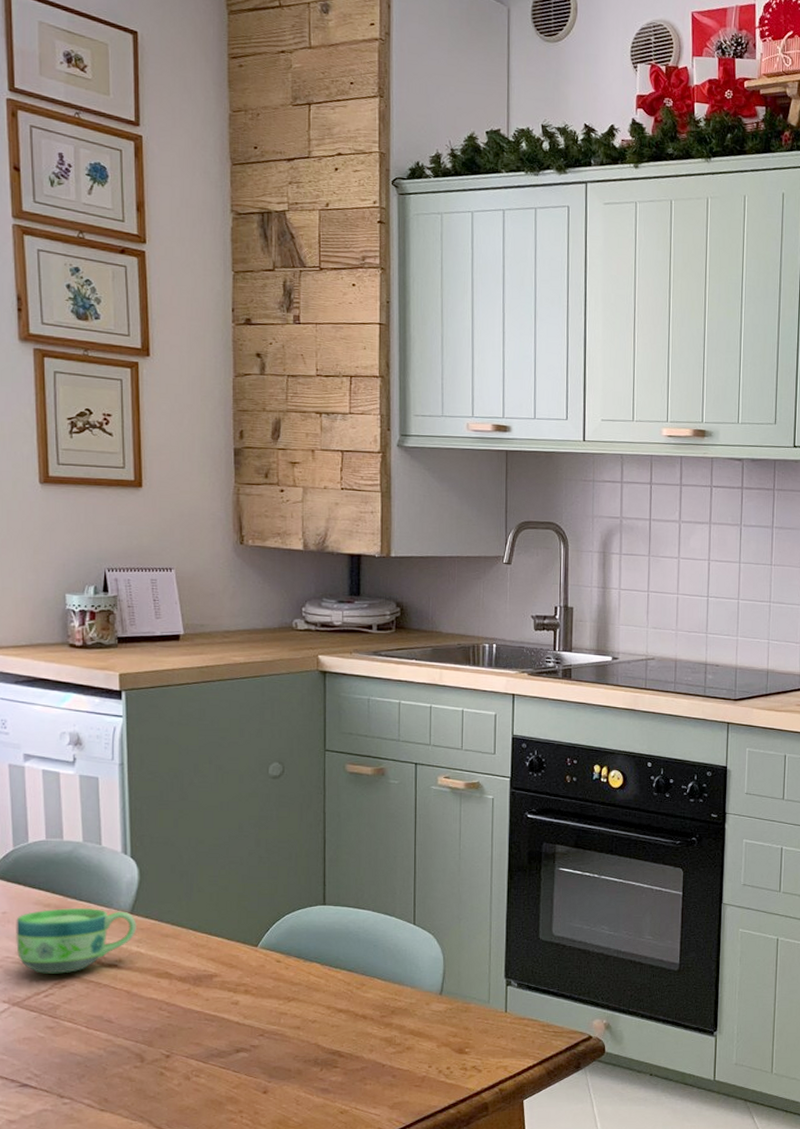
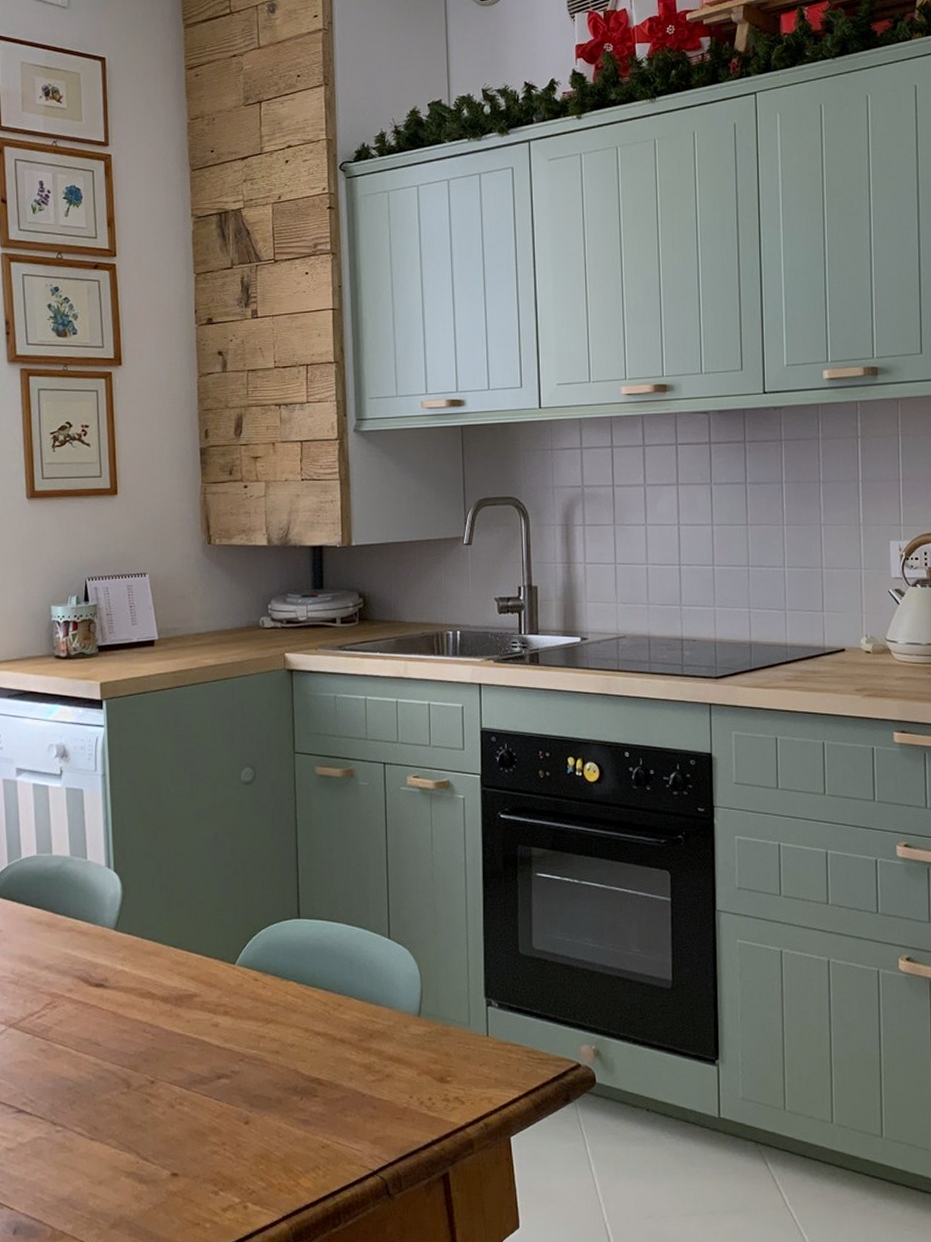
cup: present [16,907,136,974] -> none [11,924,121,994]

